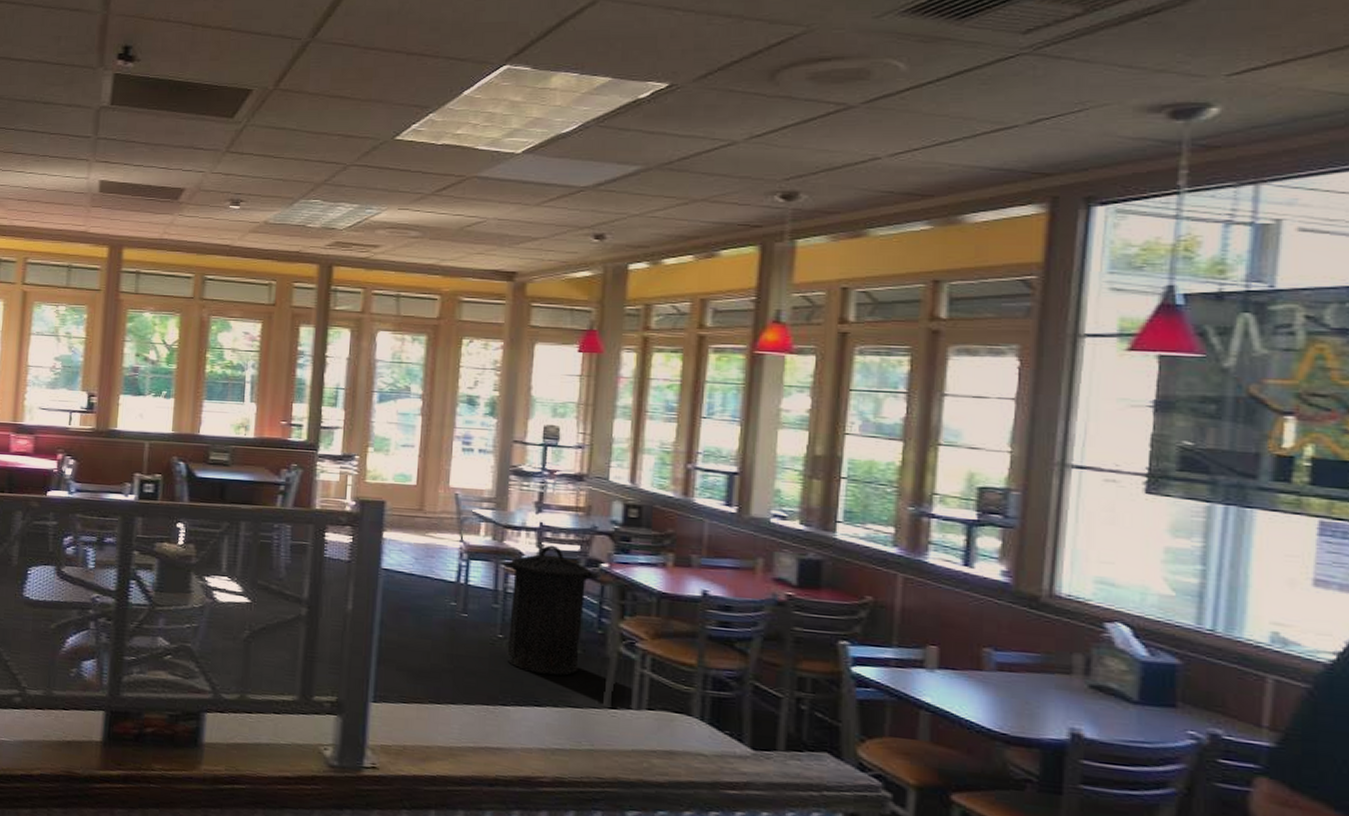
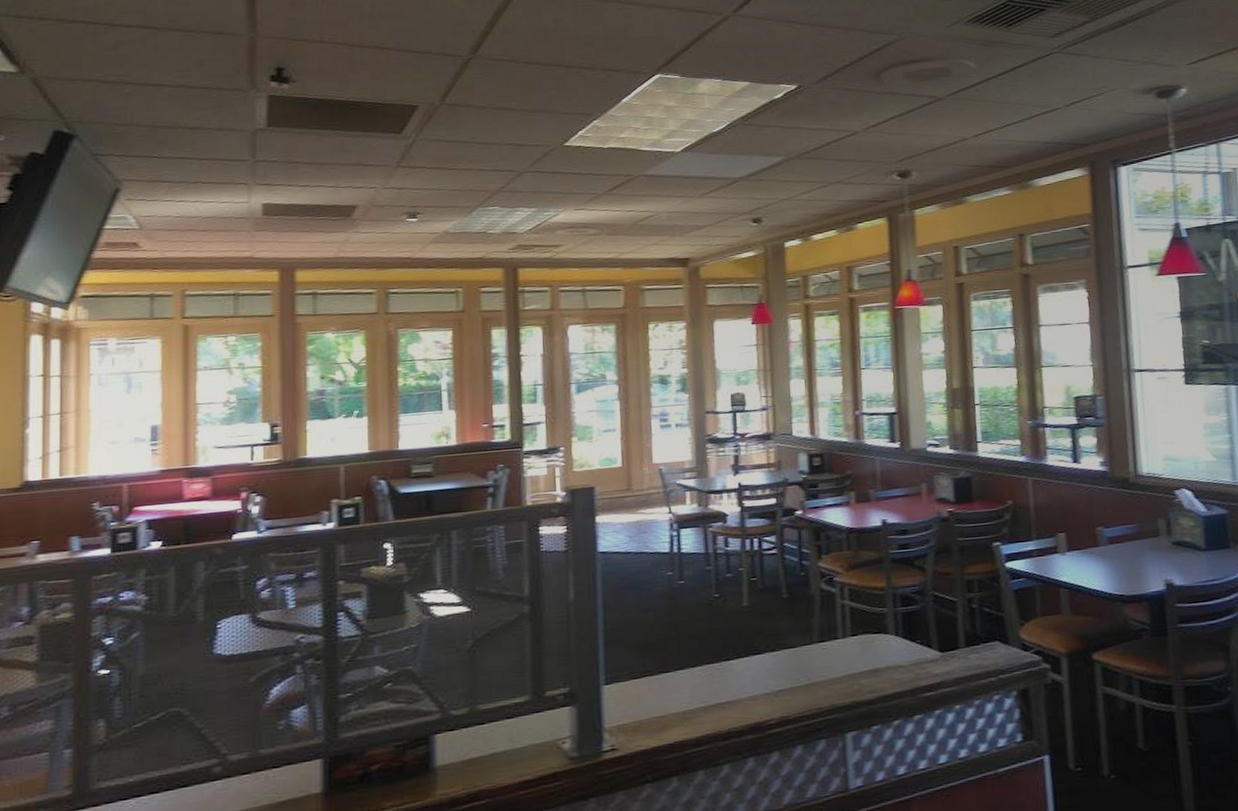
trash can: present [502,545,599,676] -> none [709,502,796,624]

